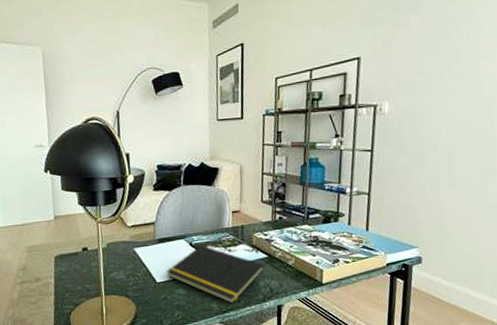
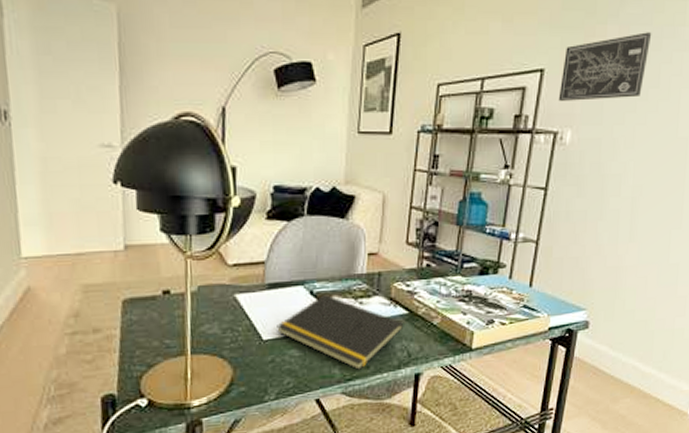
wall art: none [374,18,449,80] -> present [558,32,652,101]

